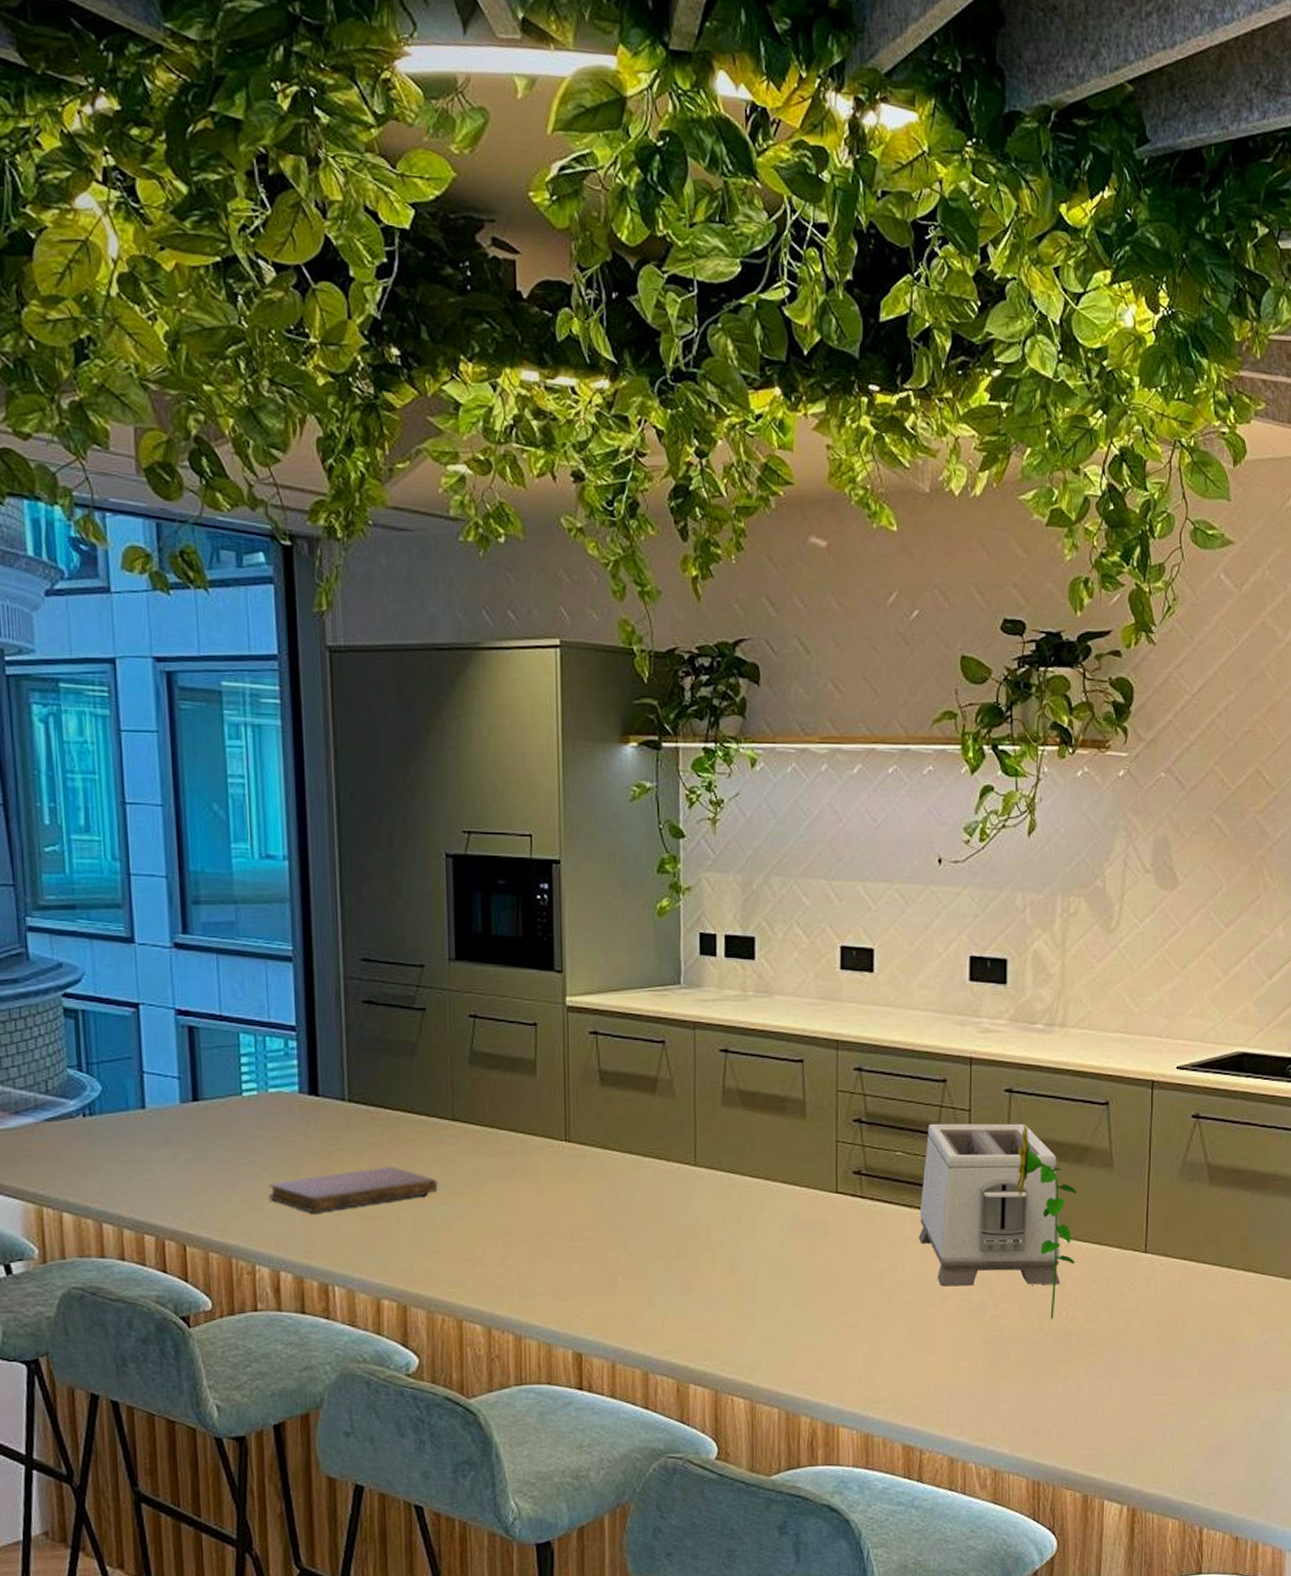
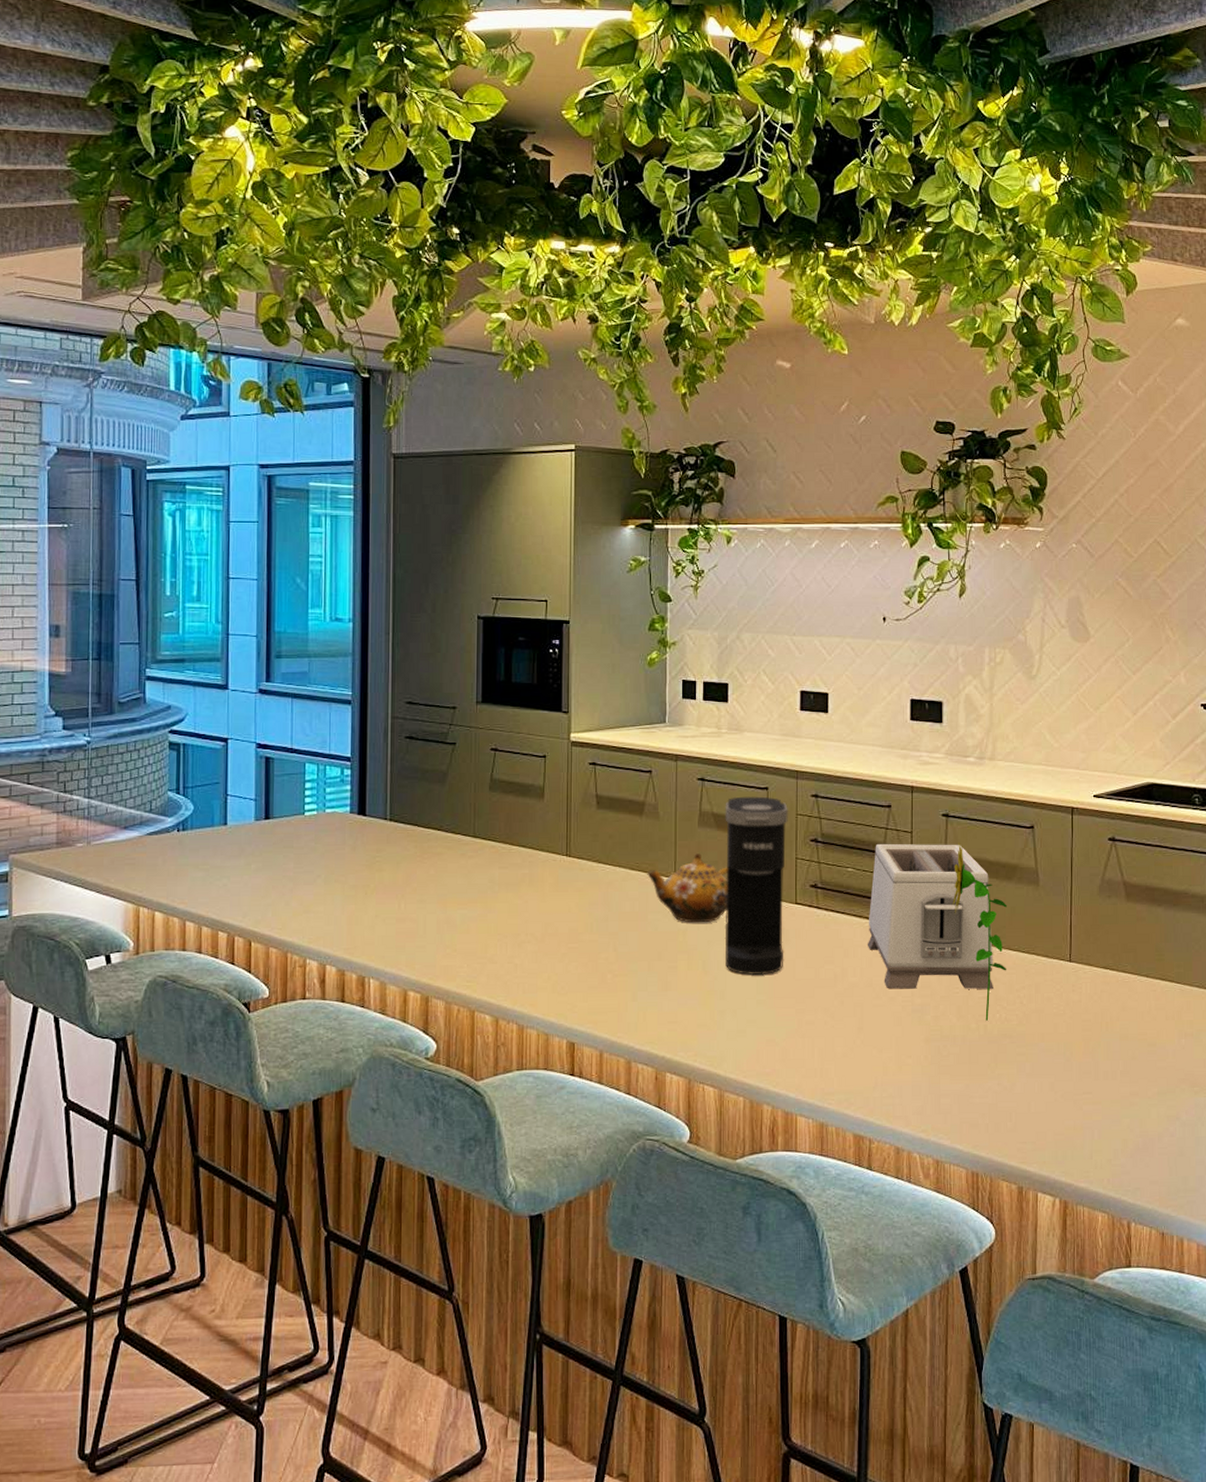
notebook: present [269,1167,439,1213] -> none [321,876,460,915]
teapot: none [662,1137,758,1217] -> present [647,853,728,923]
coffee maker: none [753,1070,828,1275] -> present [724,796,789,976]

